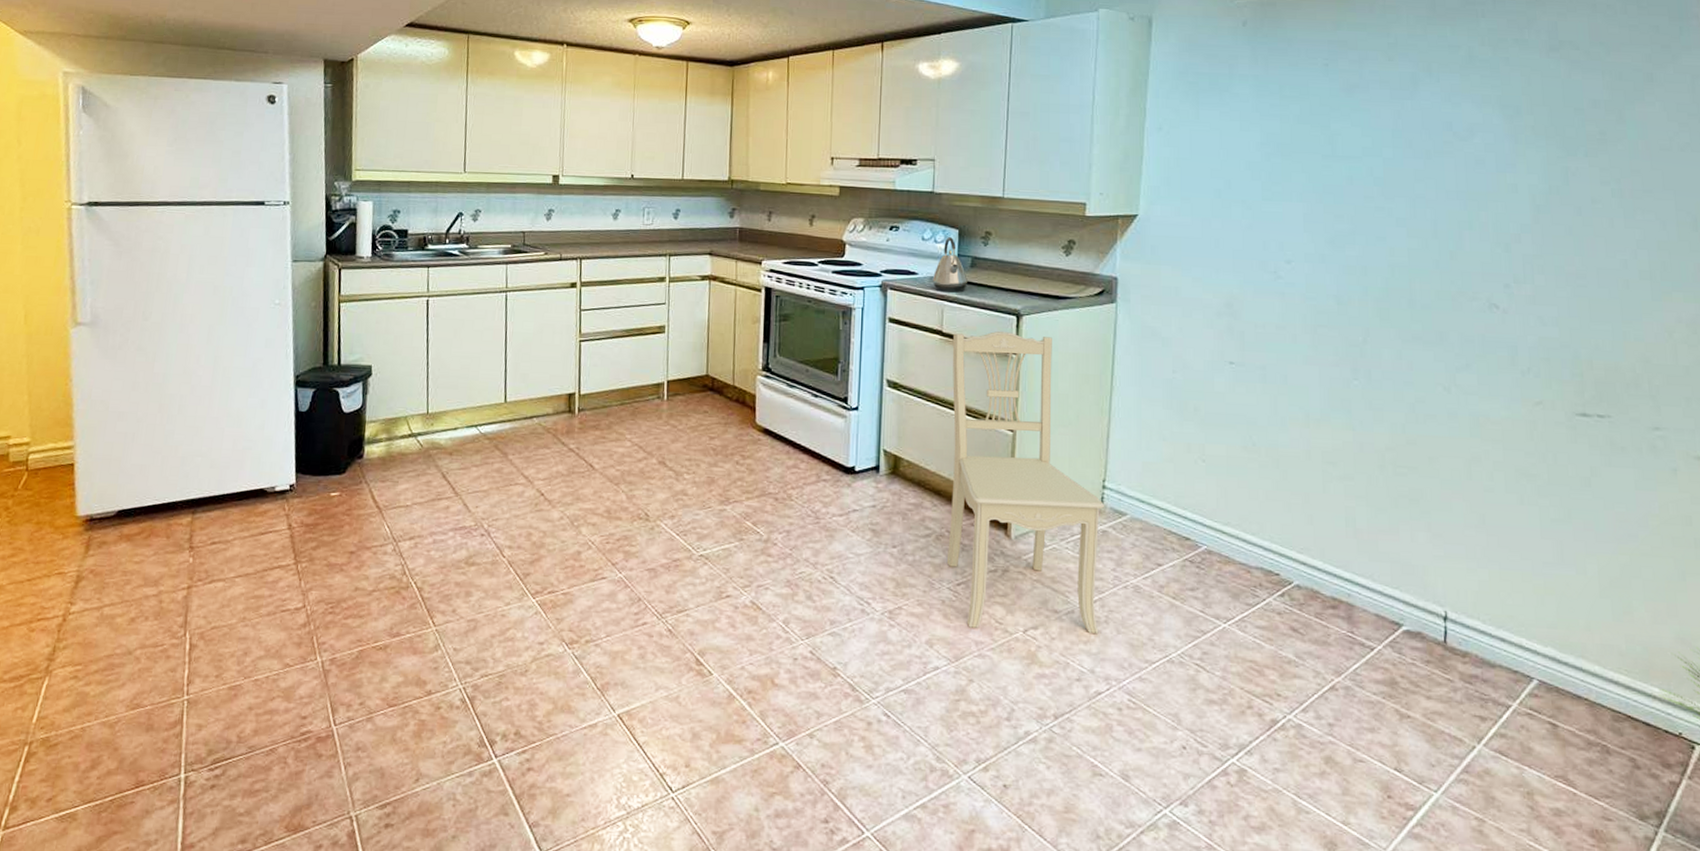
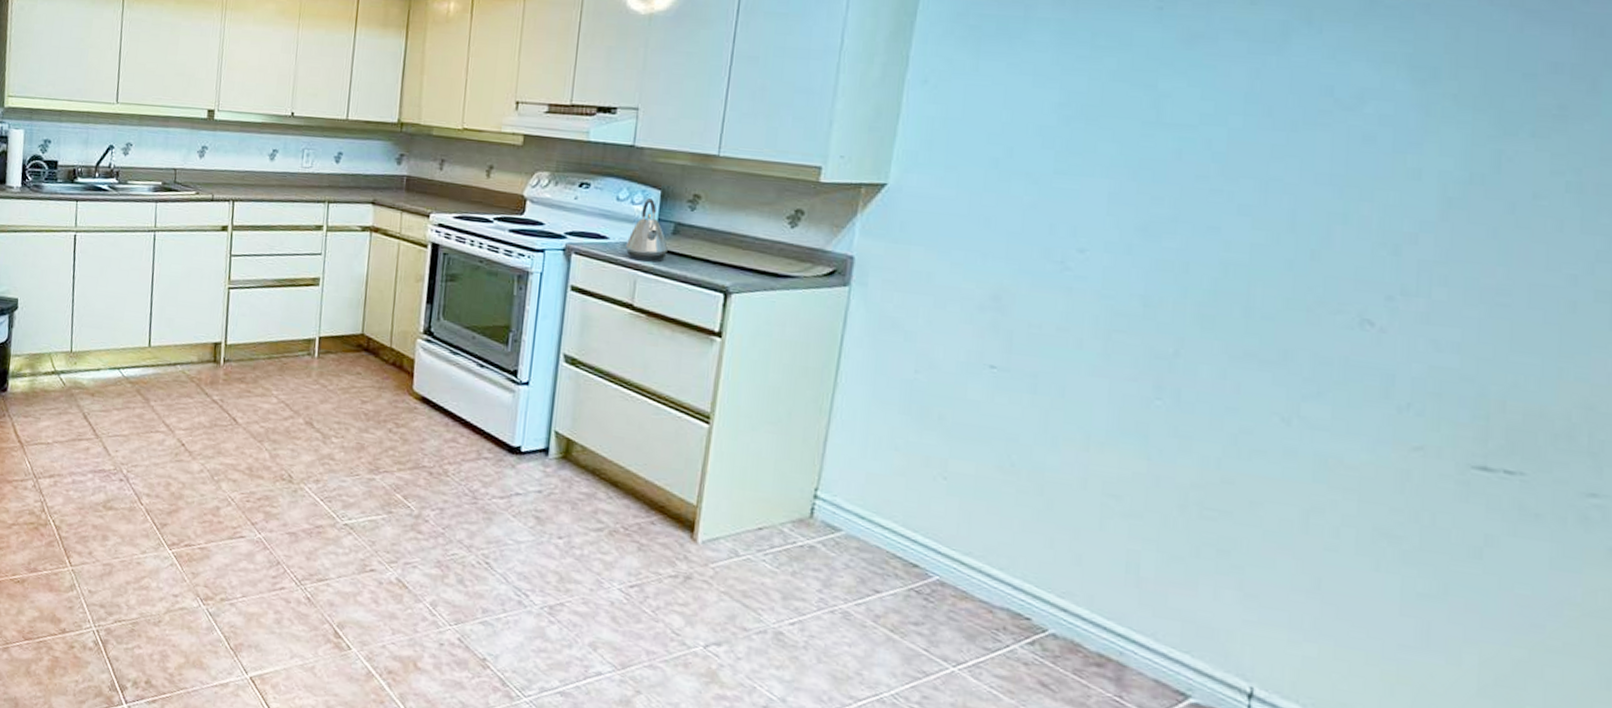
dining chair: present [946,331,1105,635] -> none [619,308,815,660]

